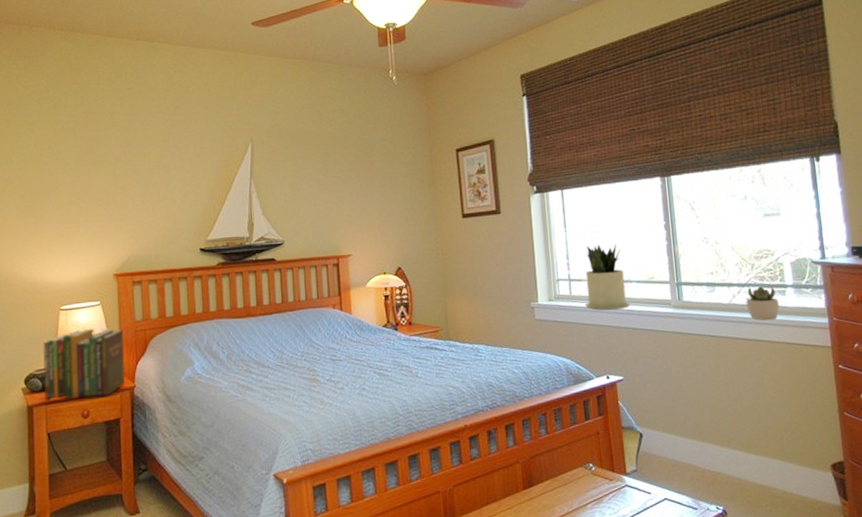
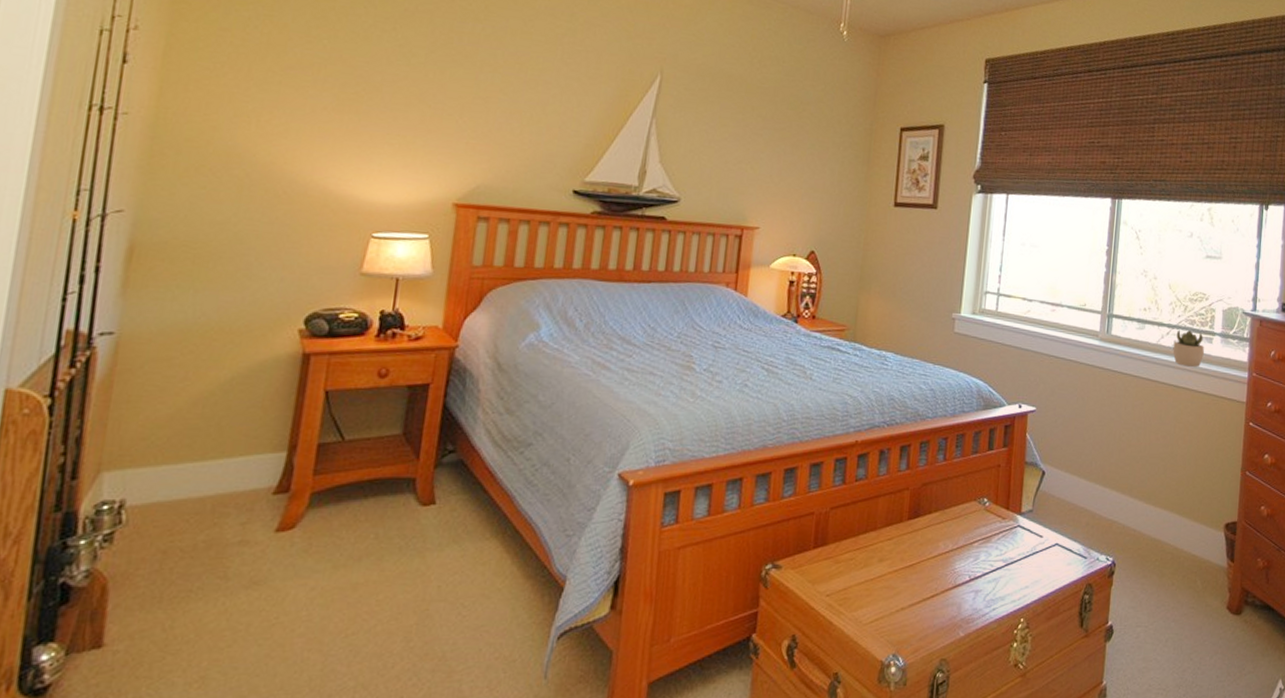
books: present [43,327,125,400] -> none [329,264,453,354]
planter: present [585,243,631,311] -> none [1009,259,1058,335]

